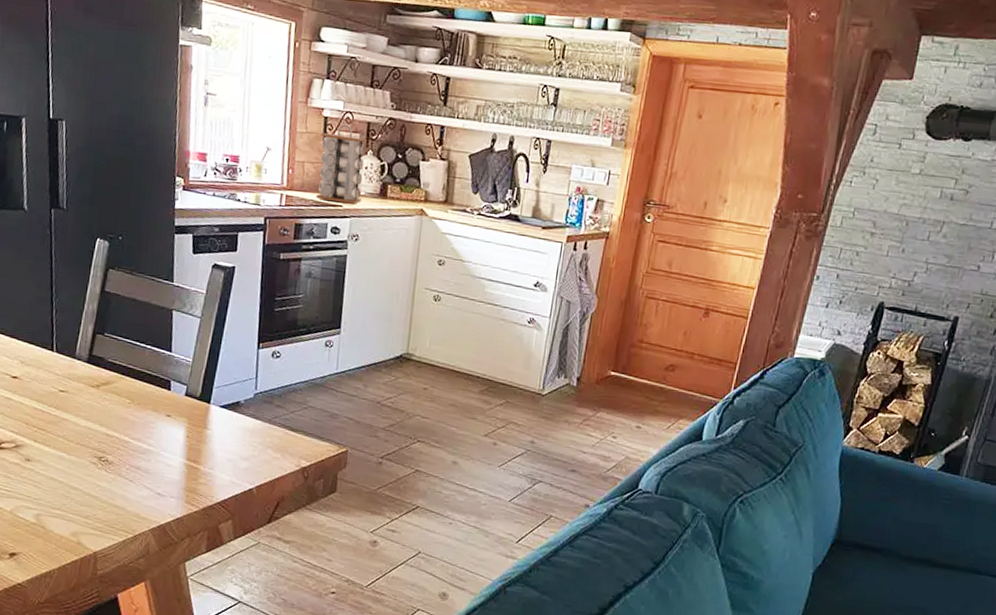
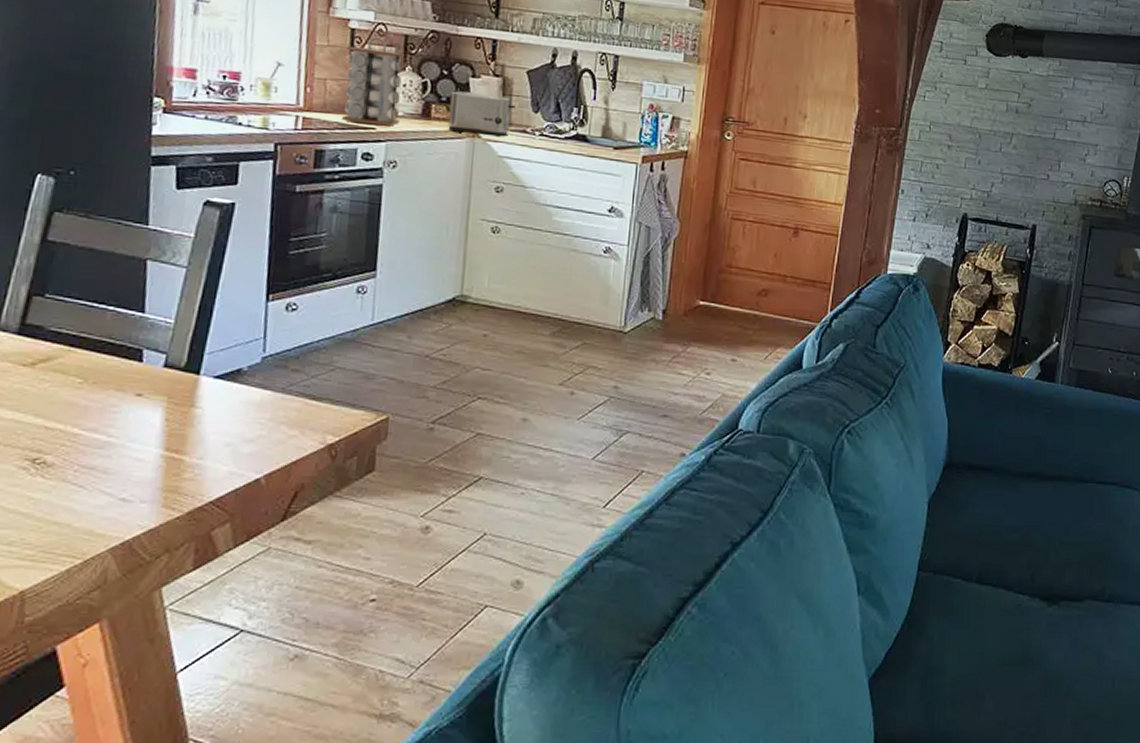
toaster: none [401,173,458,216] -> present [448,91,515,138]

